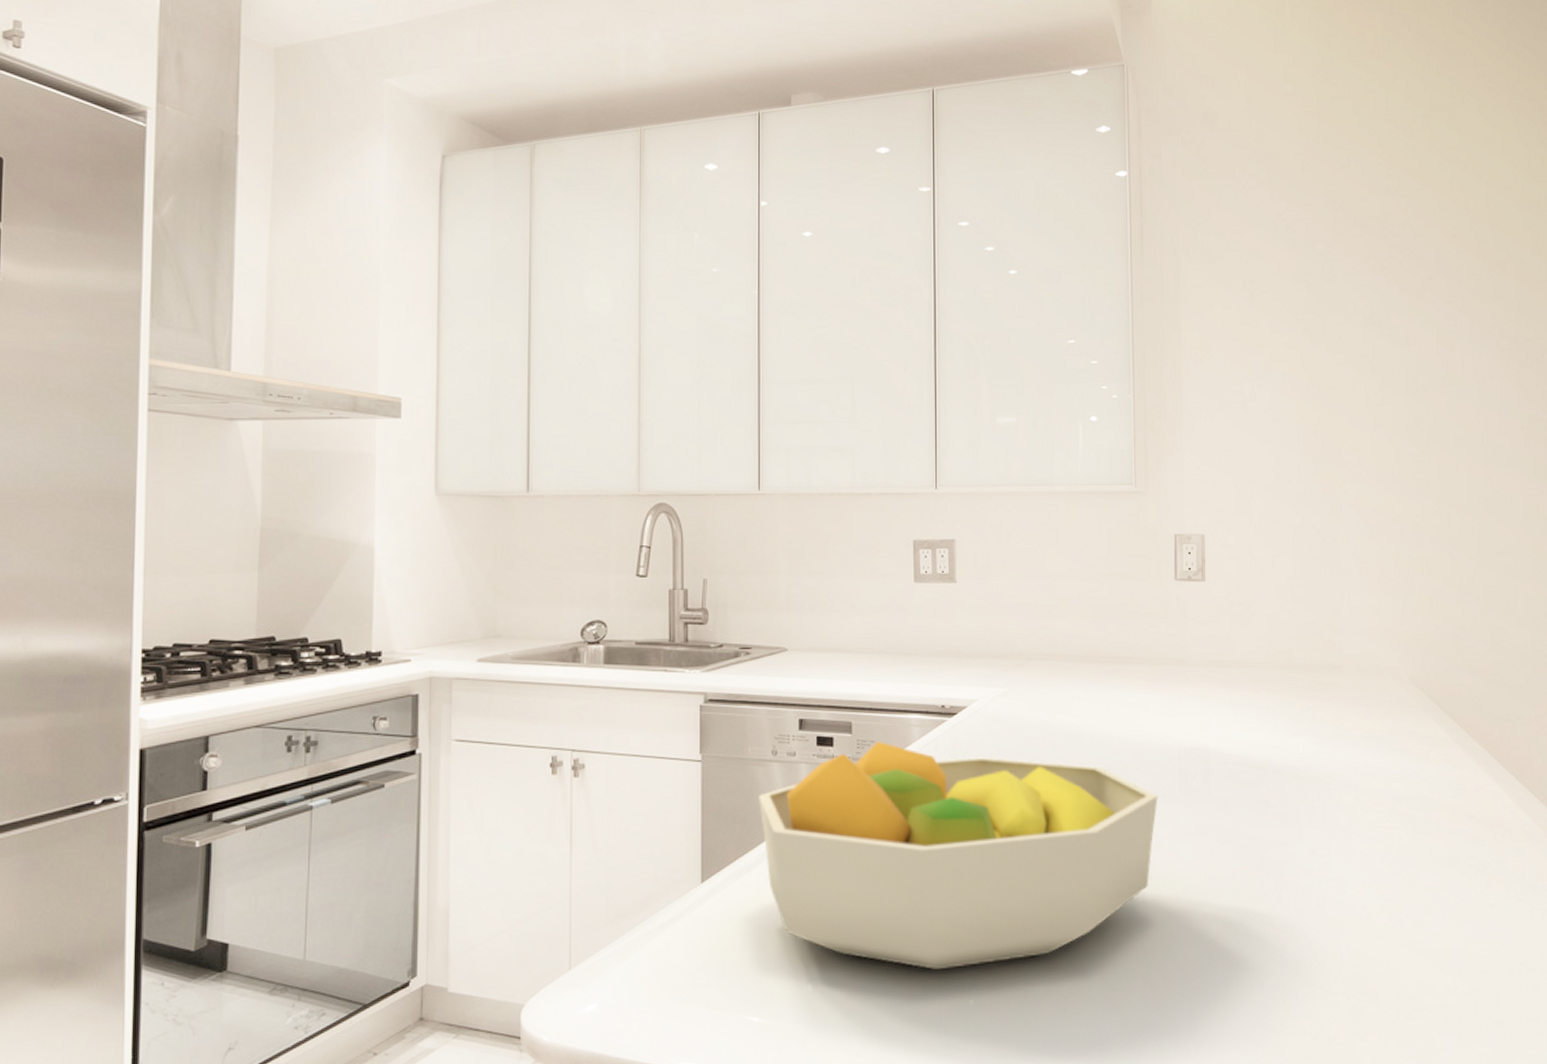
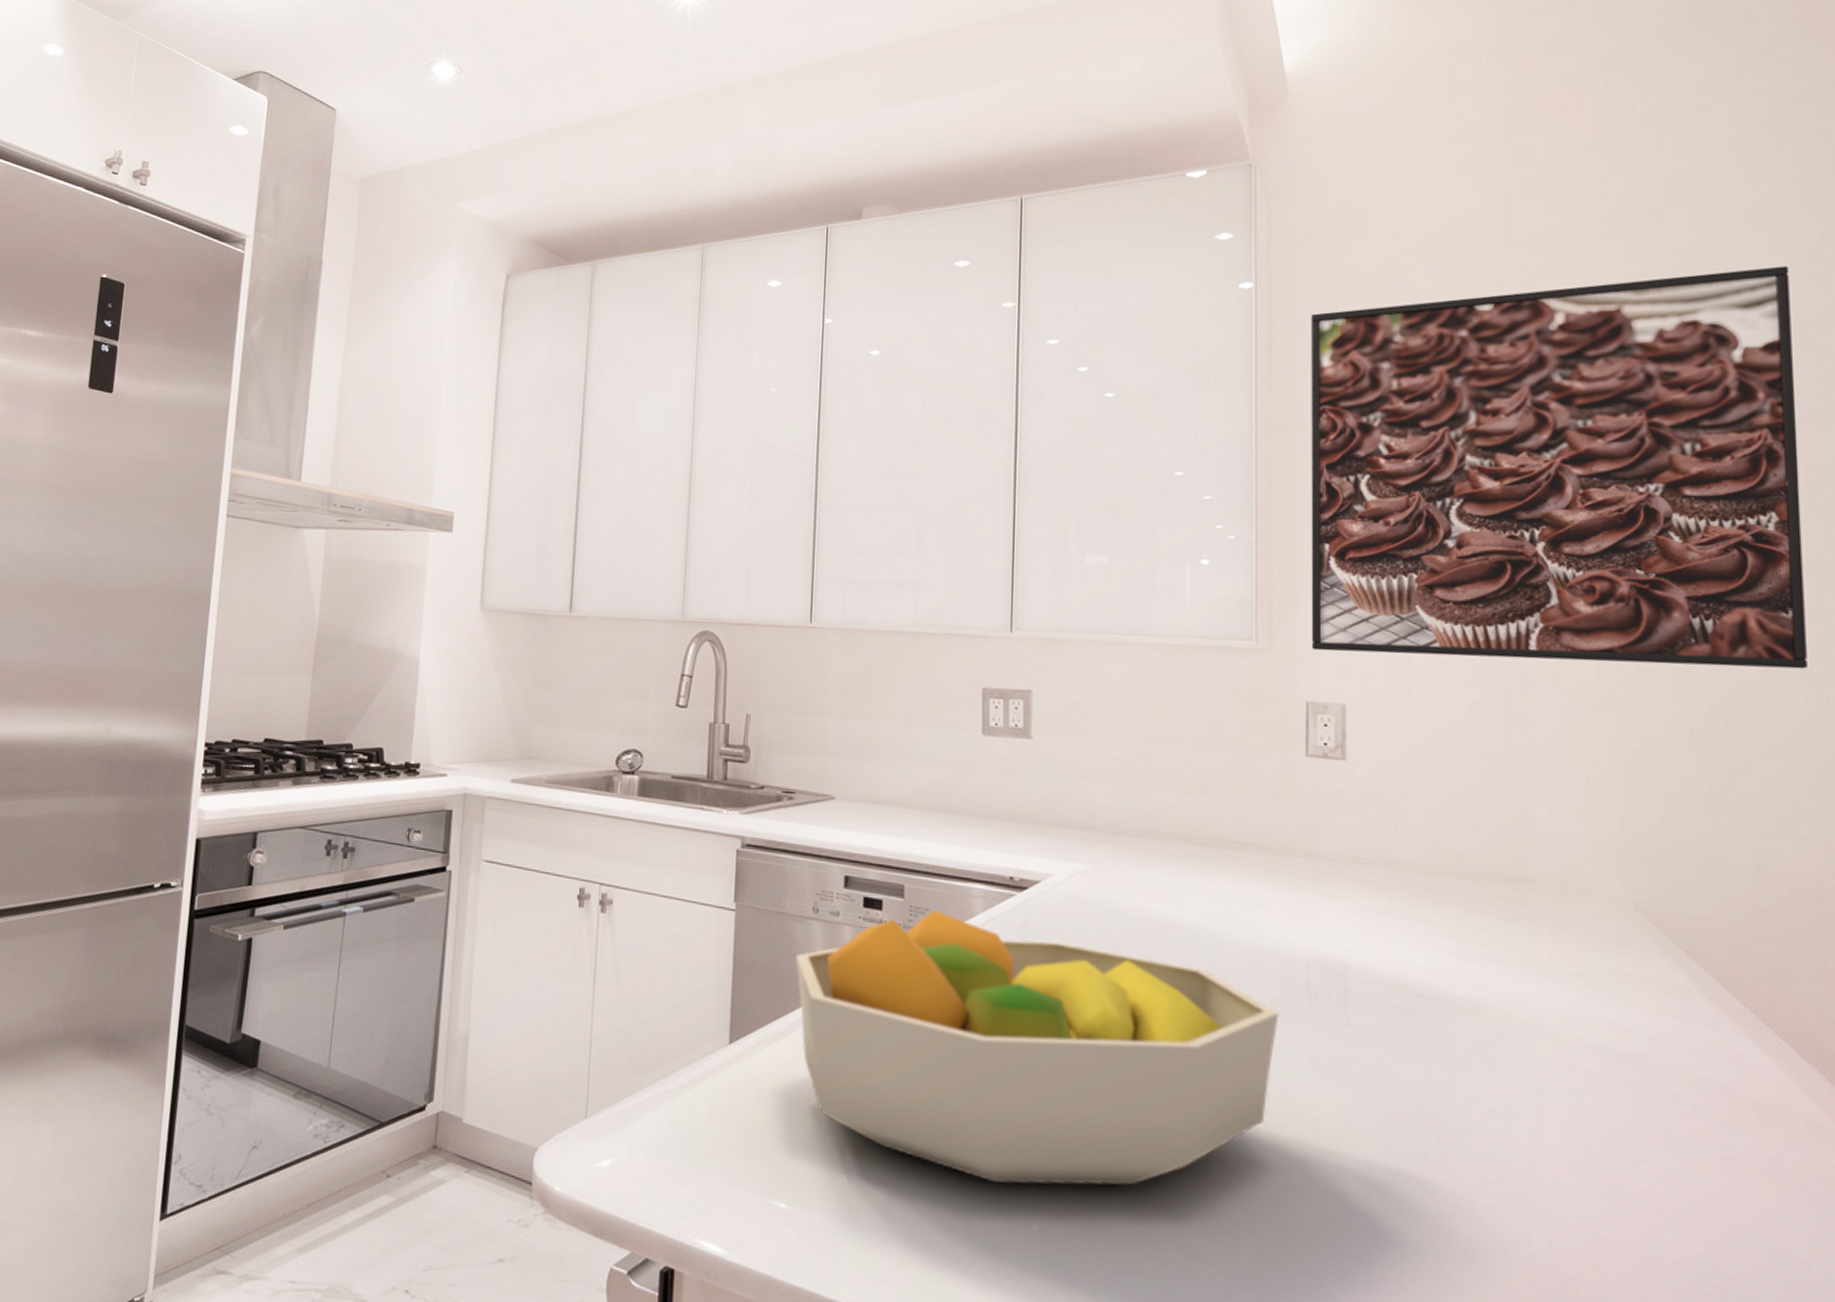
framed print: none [1173,163,1525,490] -> present [1311,266,1807,669]

